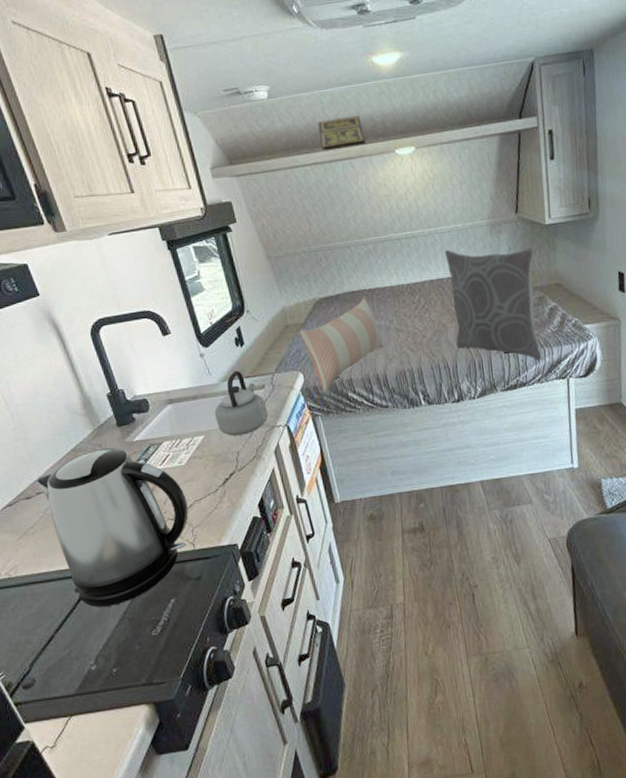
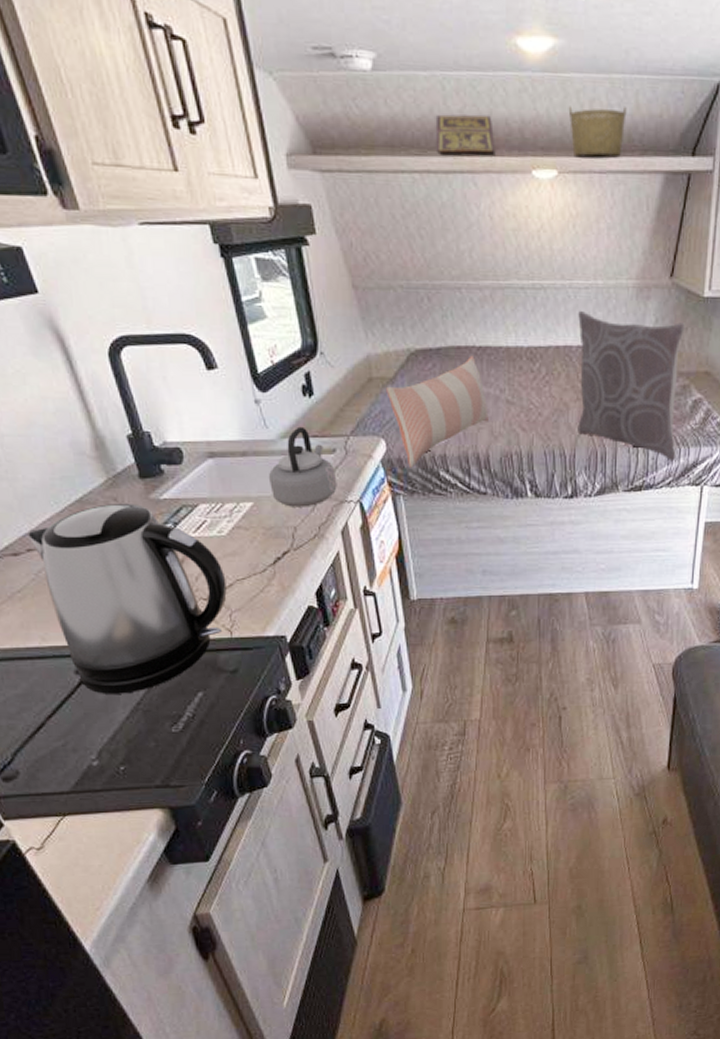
basket: none [417,91,464,136] -> present [568,105,627,160]

